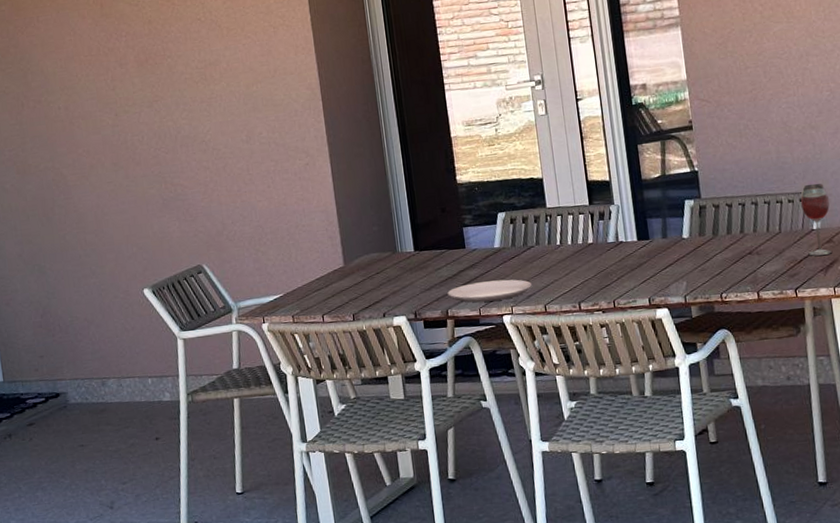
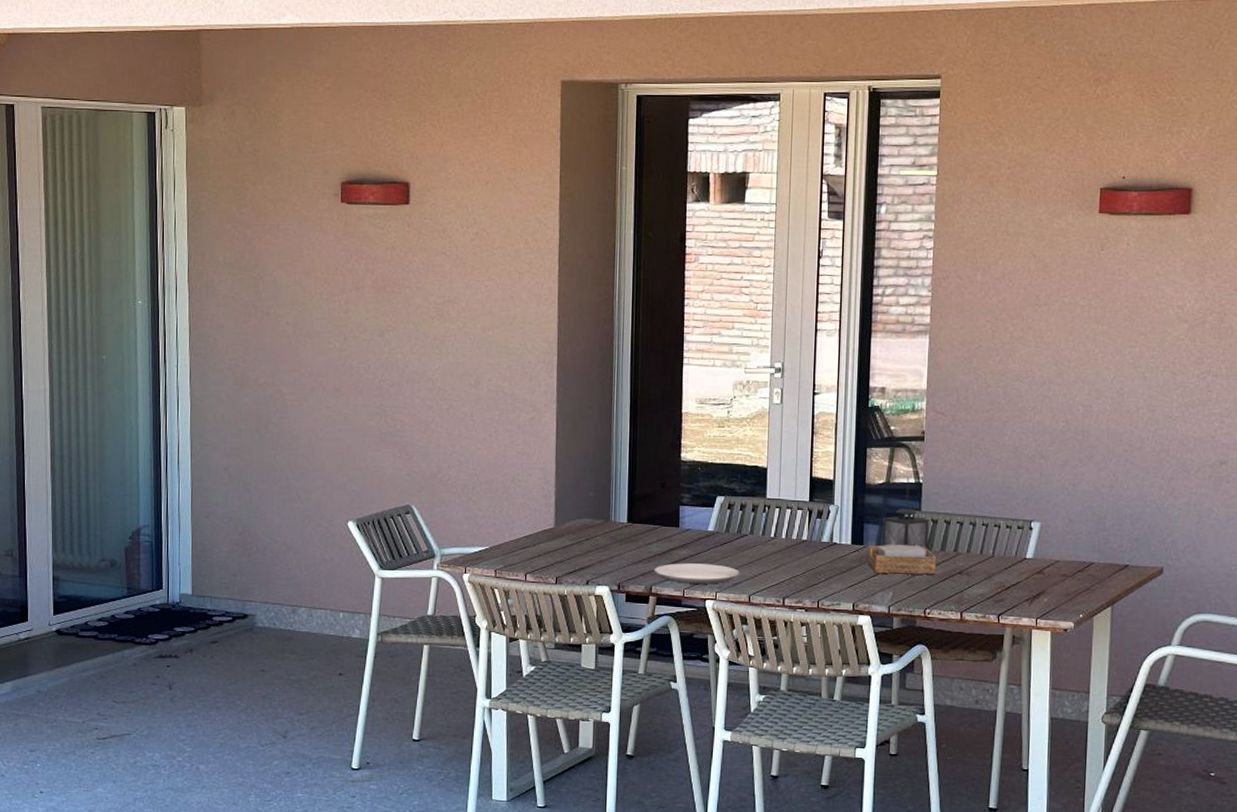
napkin holder: none [653,232,726,266] -> present [866,544,937,575]
lantern: none [664,167,714,239] -> present [881,477,929,548]
wineglass: present [800,183,833,256] -> none [1017,512,1047,585]

